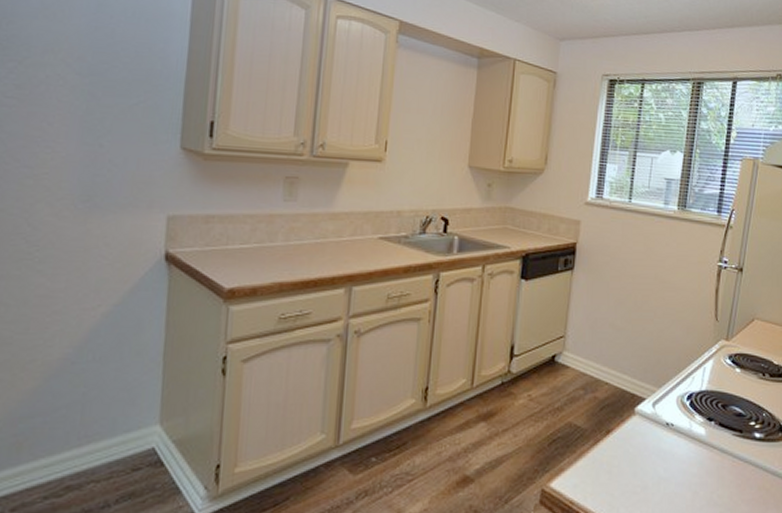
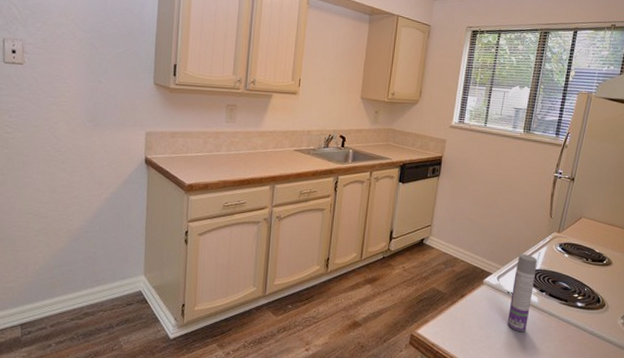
aerosol can: none [668,371,703,476] -> present [507,254,538,331]

